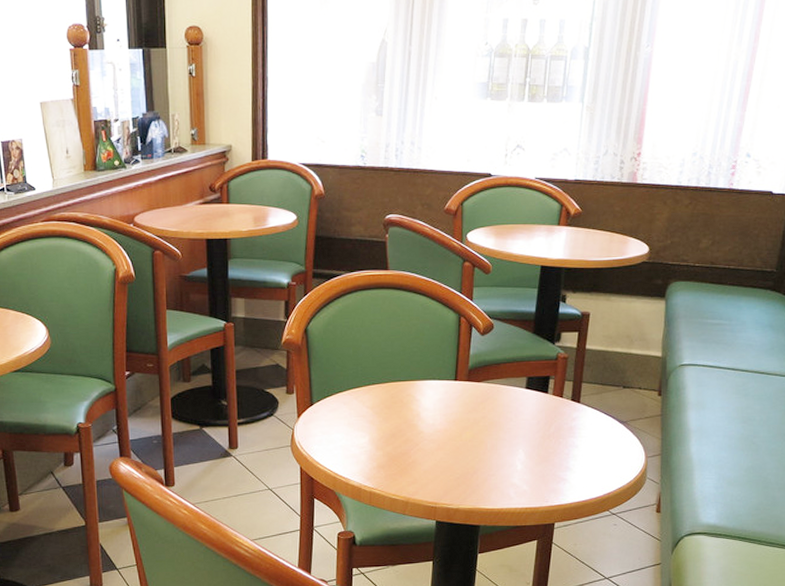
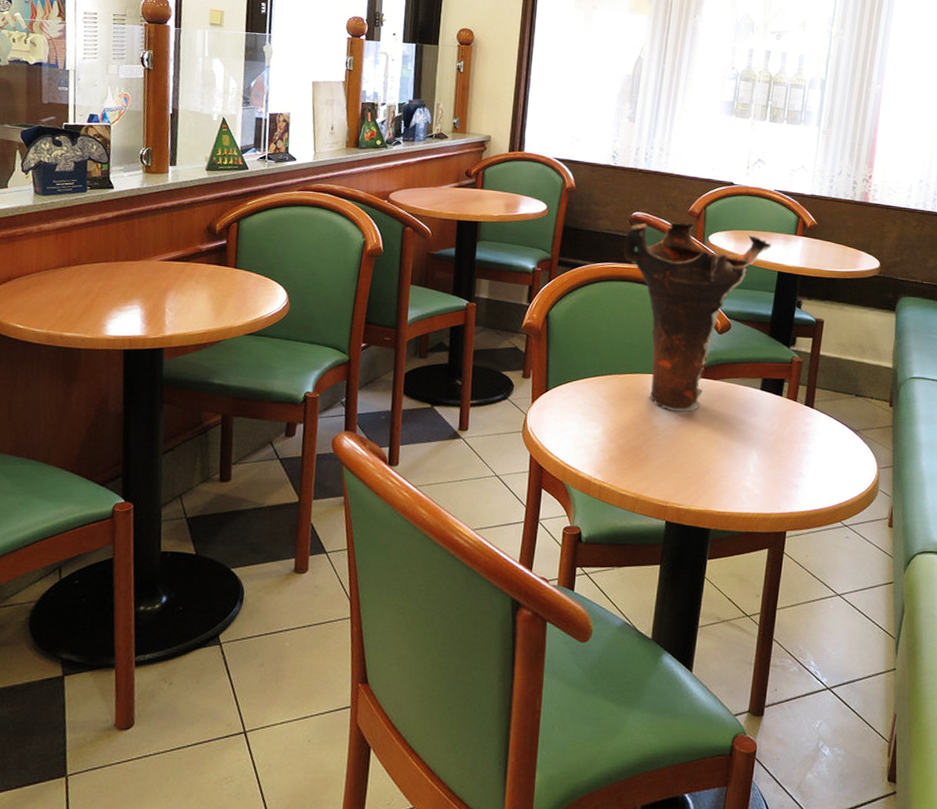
vase: none [379,221,533,416] -> present [623,222,771,412]

